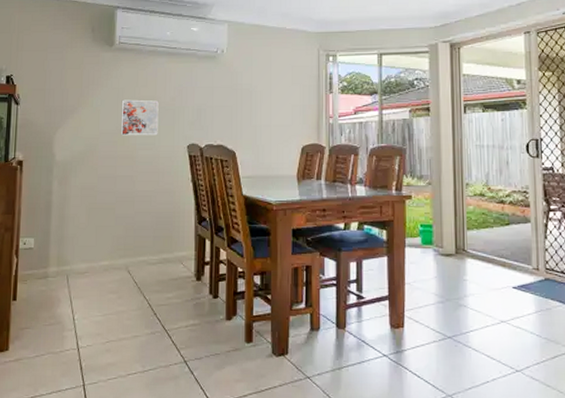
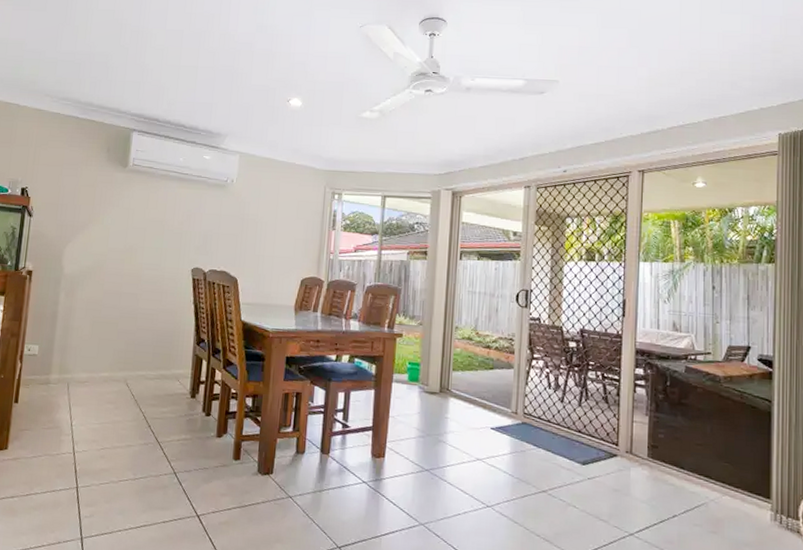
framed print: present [120,99,159,136] -> none [128,220,167,257]

